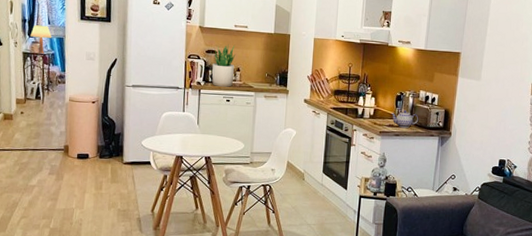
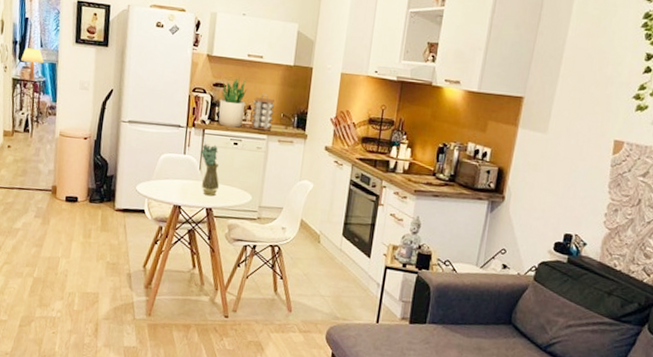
vase: none [198,100,216,146] -> present [201,142,220,196]
spice rack: none [240,57,259,89] -> present [251,93,274,131]
teapot: present [391,109,419,129] -> none [431,165,465,188]

